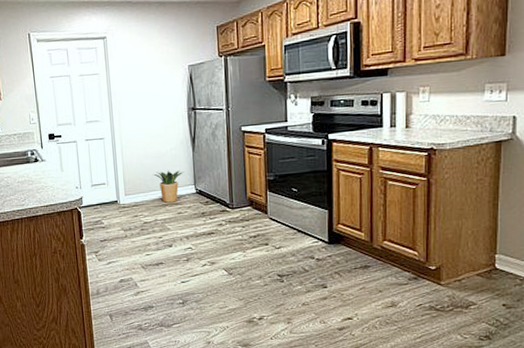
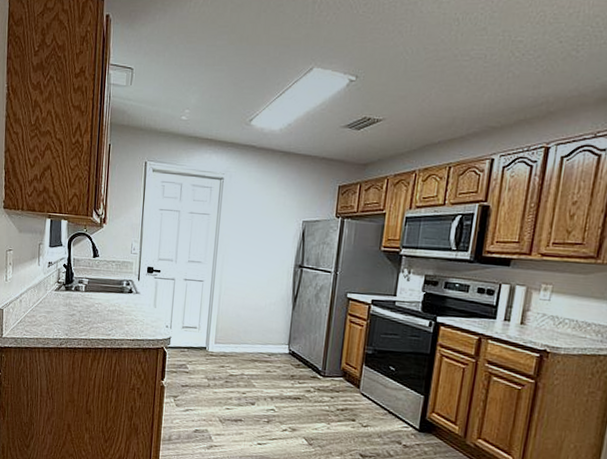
potted plant: present [153,170,185,203] -> none [247,325,281,359]

